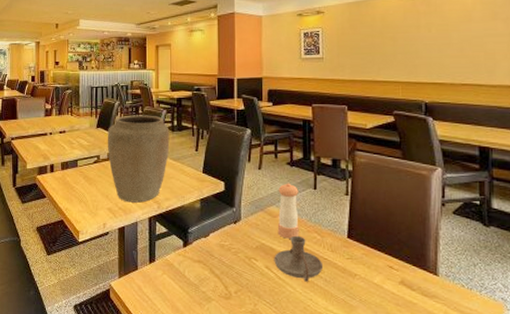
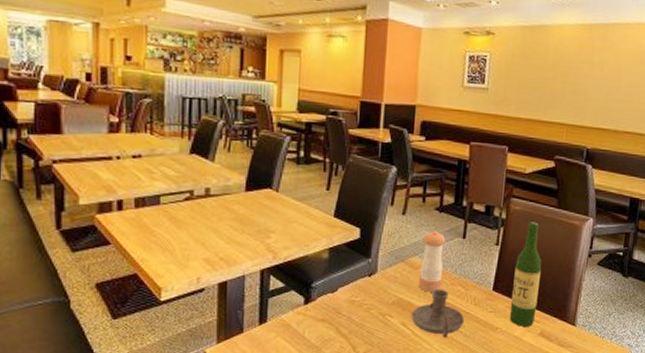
vase: present [107,115,170,203] -> none [205,139,294,252]
wine bottle: none [366,173,395,274] -> present [510,222,542,326]

